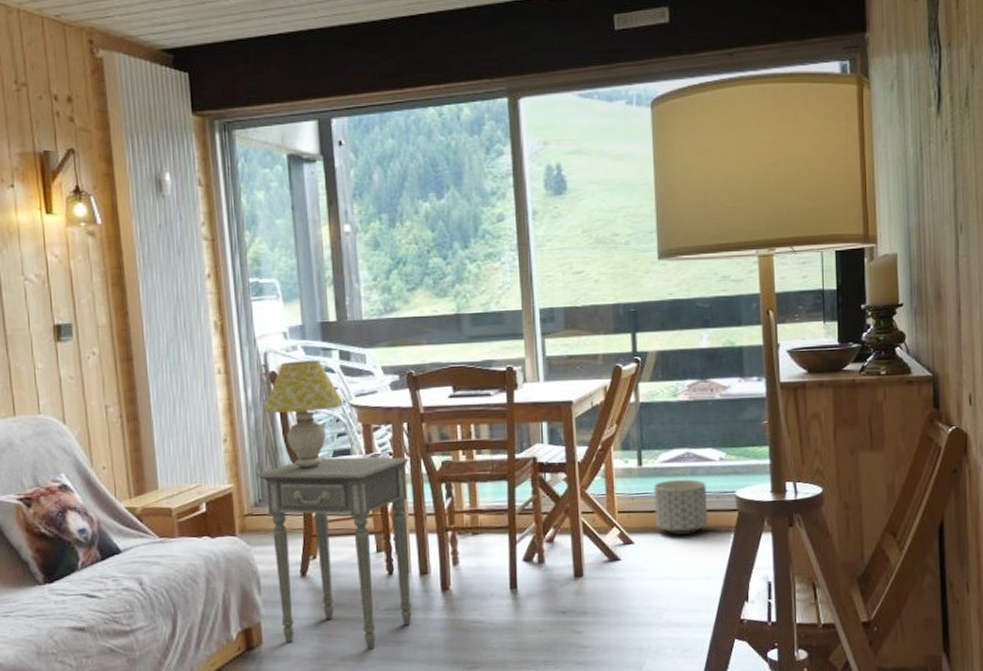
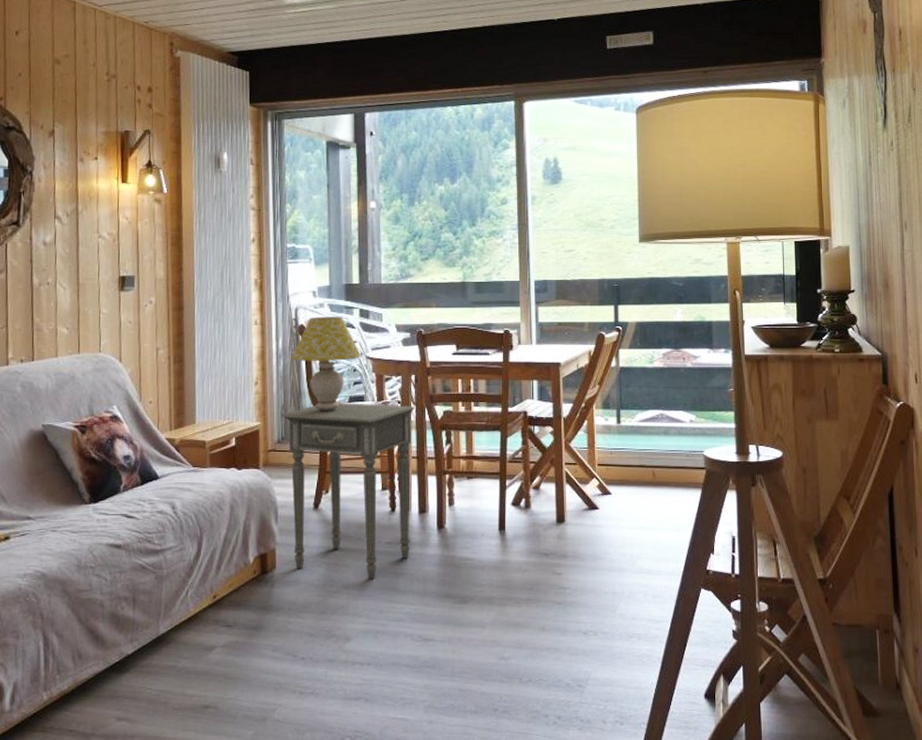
planter: present [654,479,709,535] -> none [630,437,679,488]

